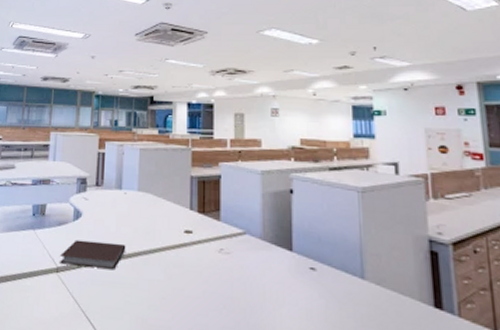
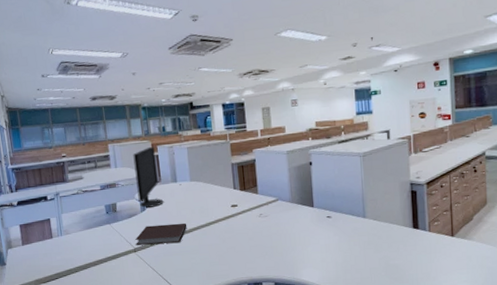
computer monitor: none [73,141,102,217] -> present [133,146,164,208]

